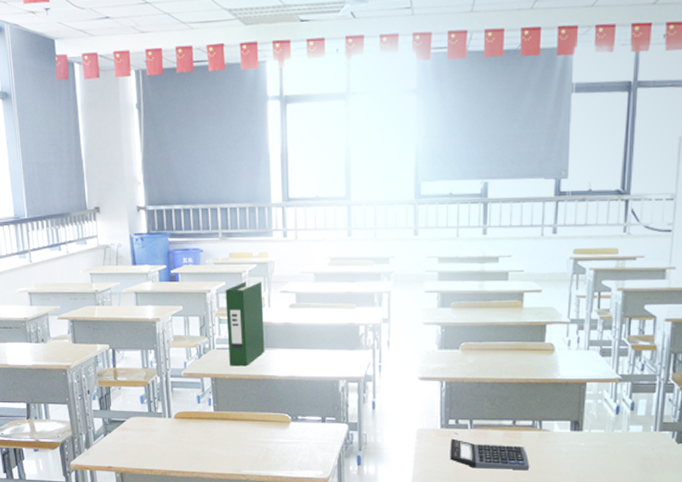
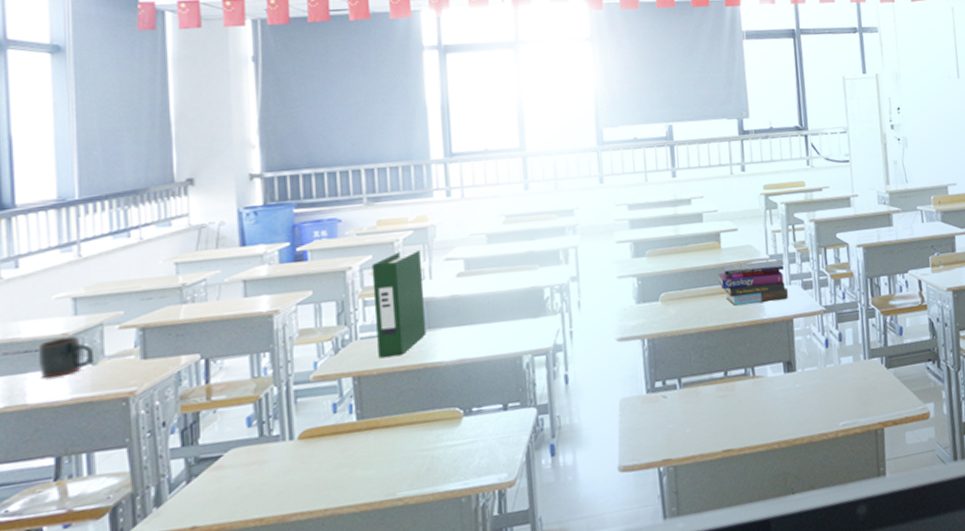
mug: none [11,321,44,348] -> present [37,336,93,378]
calculator: present [450,438,529,470] -> none [658,399,747,434]
books: none [517,323,584,363] -> present [718,260,788,306]

